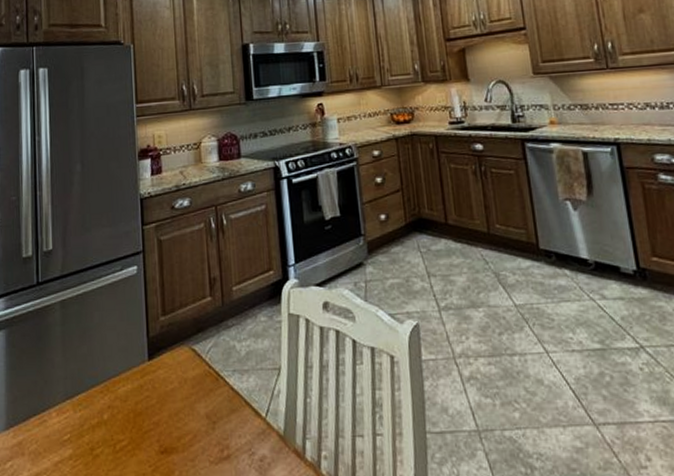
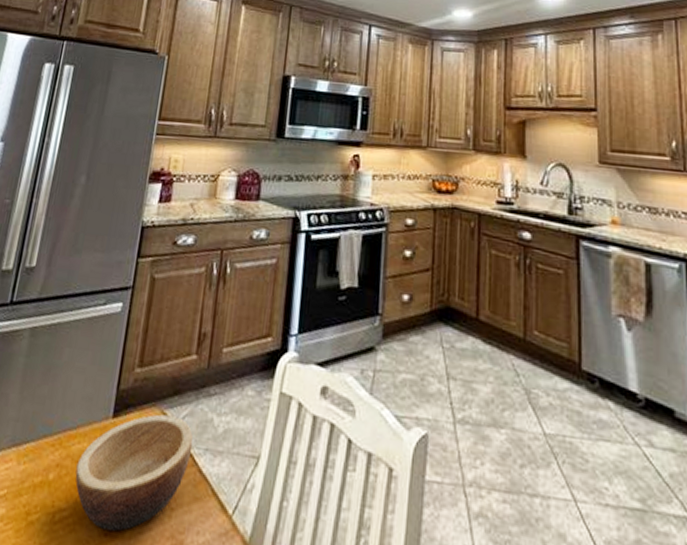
bowl: none [125,349,222,449] -> present [75,414,193,531]

